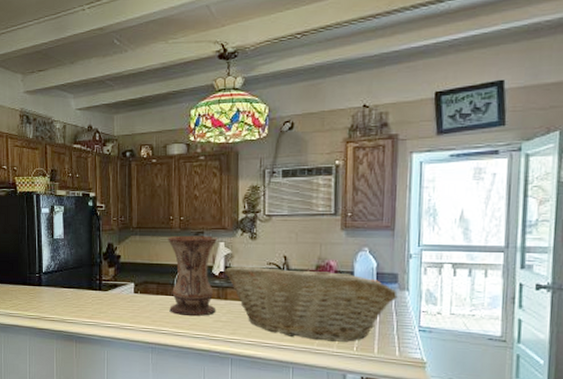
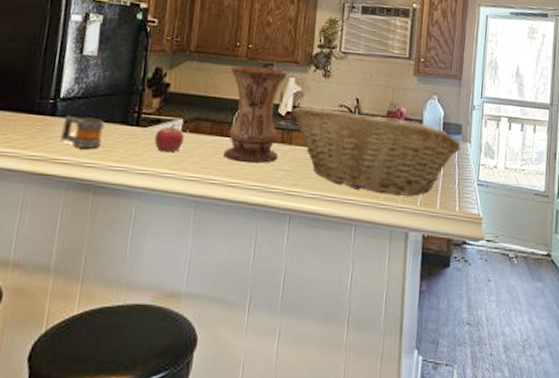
mug: none [48,284,76,309] -> present [60,115,105,149]
fruit: none [114,287,137,310] -> present [154,124,185,153]

